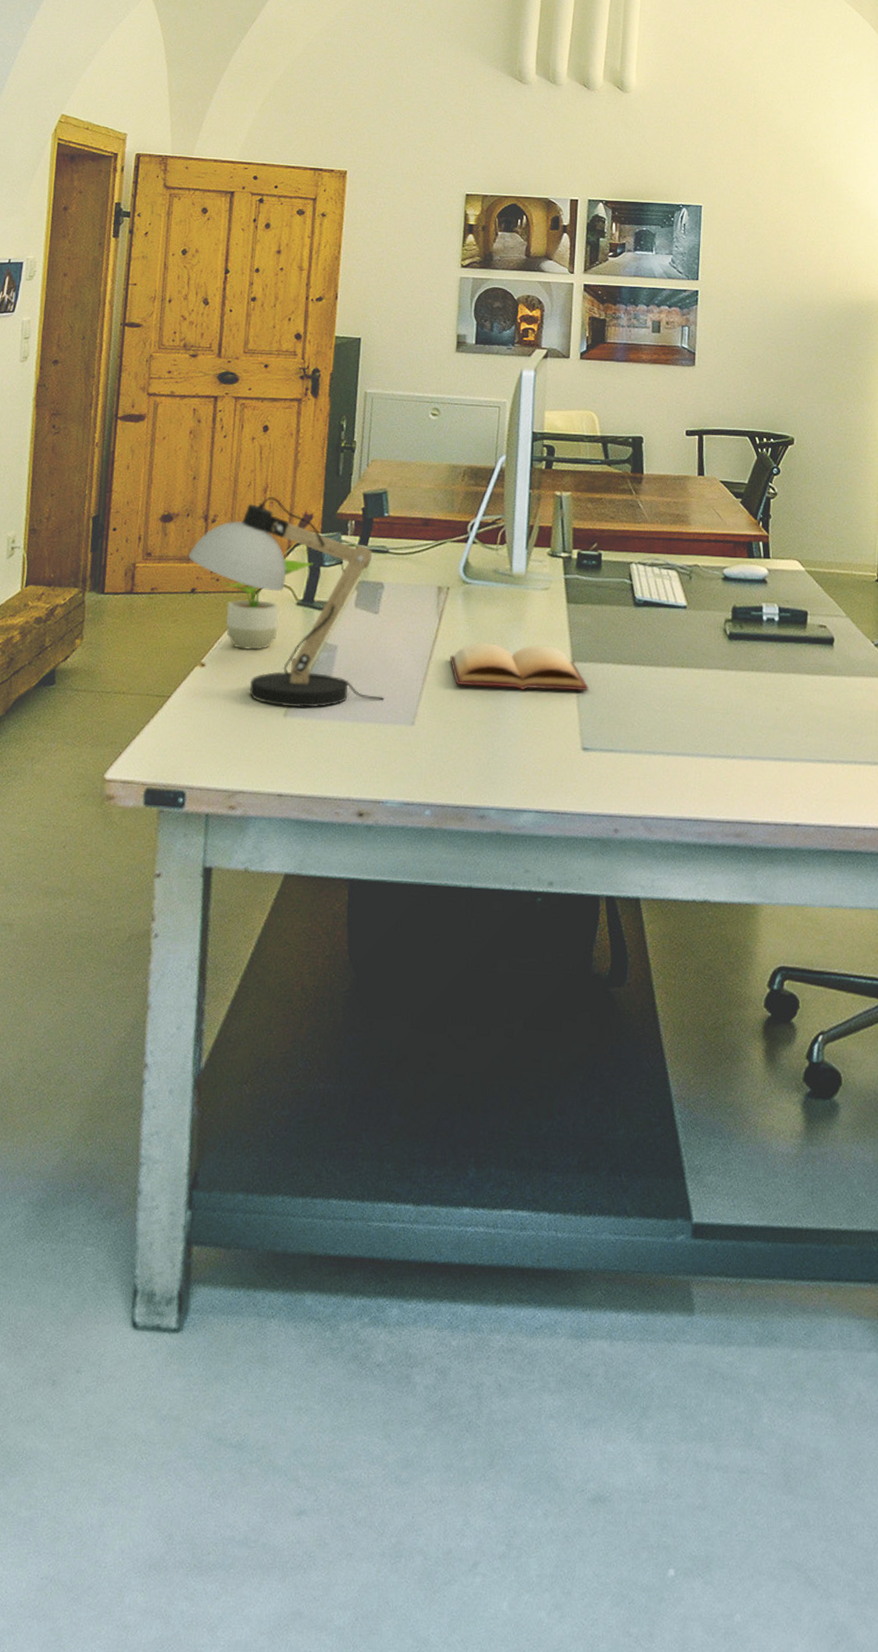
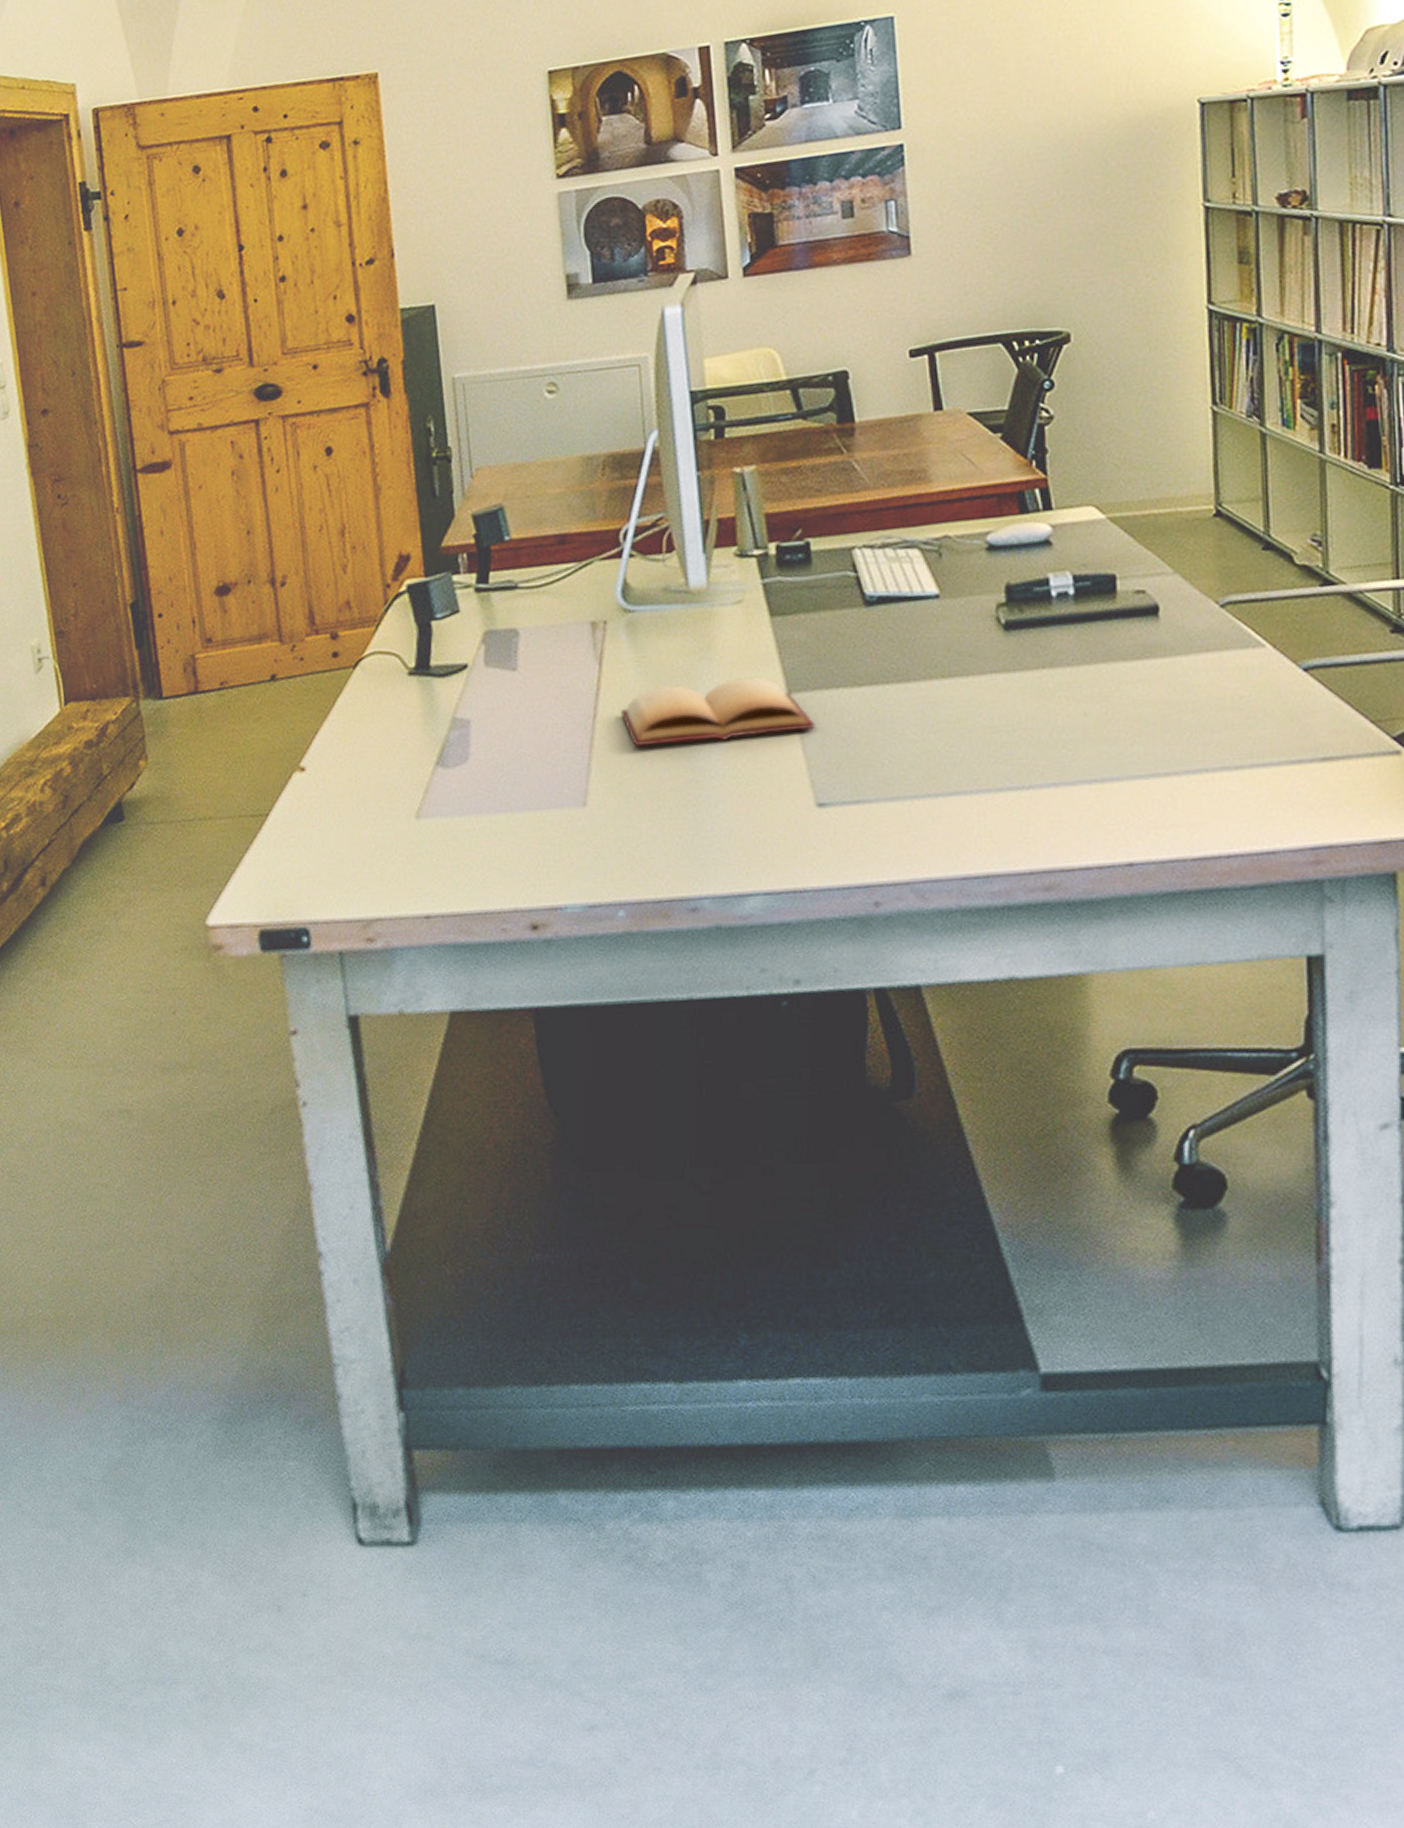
desk lamp: present [189,497,385,708] -> none [259,540,543,807]
potted plant: present [218,559,314,650] -> none [303,616,422,743]

